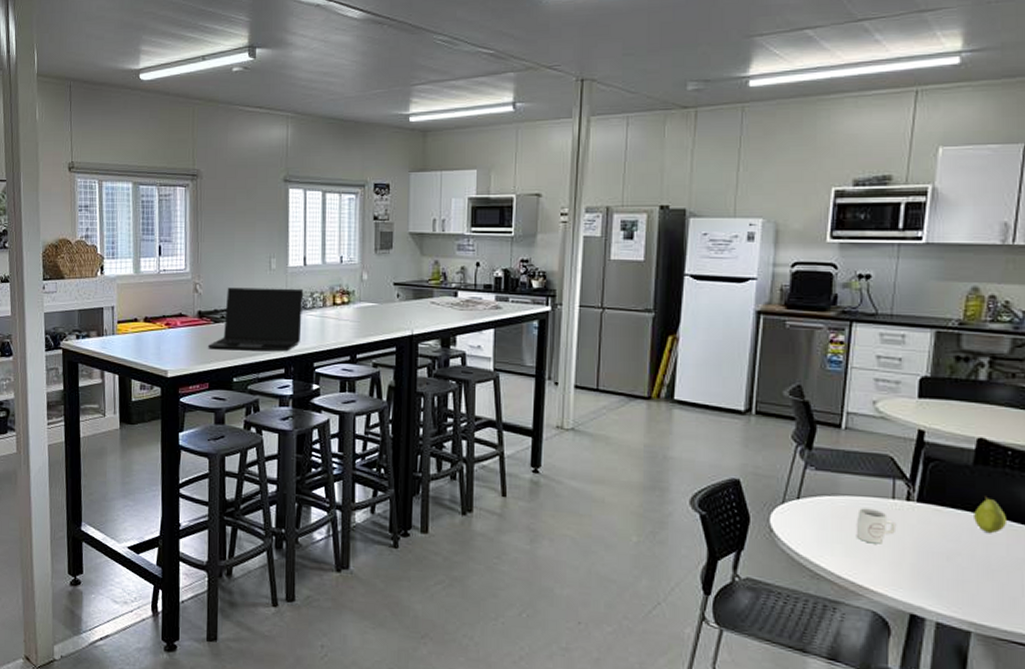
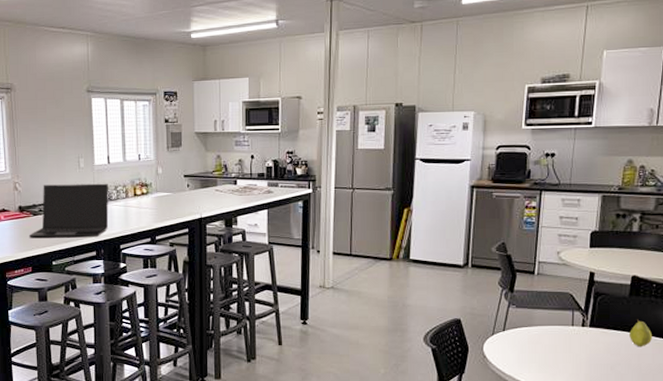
mug: present [856,508,897,544] -> none [546,334,575,361]

